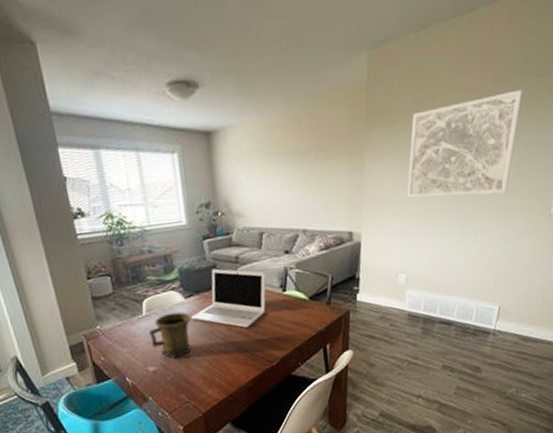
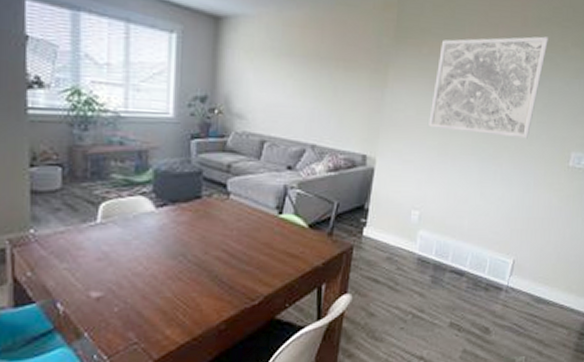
mug: present [149,312,192,359] -> none [101,223,160,283]
laptop: present [191,268,266,328] -> none [160,175,261,253]

